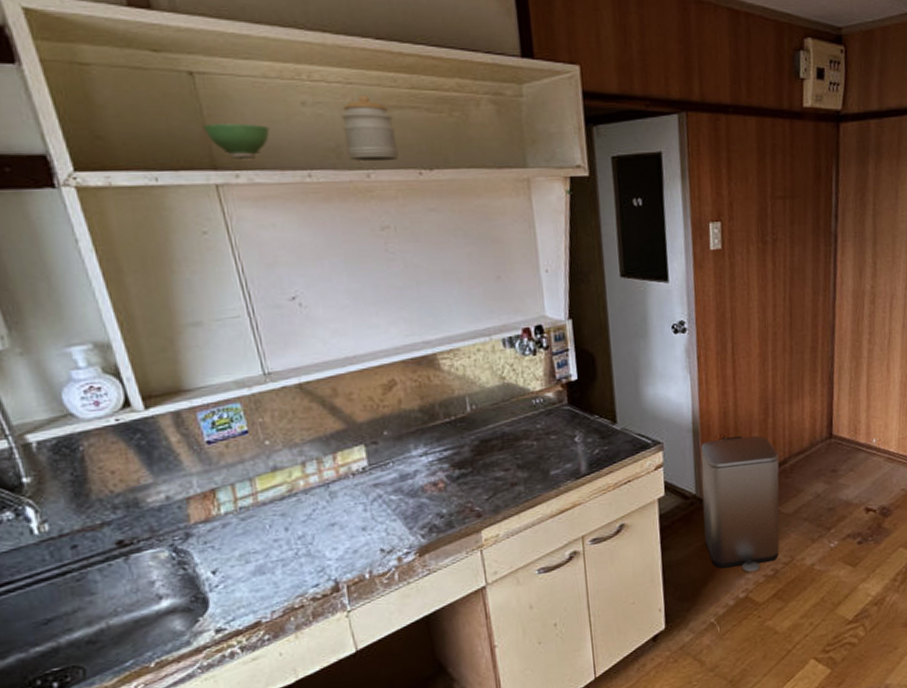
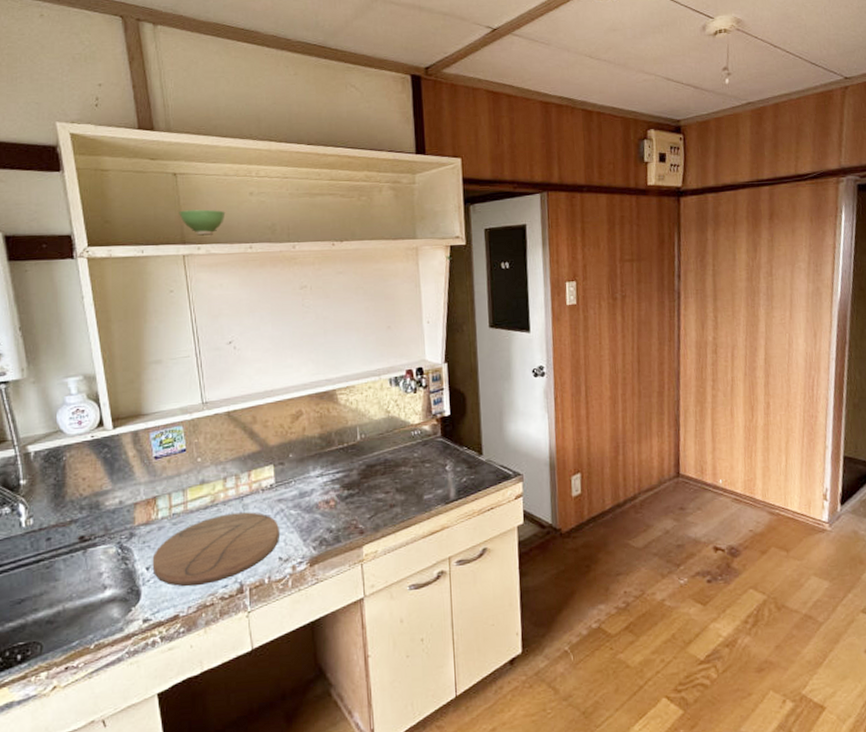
cutting board: none [218,500,379,590] -> present [152,512,279,586]
jar: present [340,95,399,162] -> none [277,186,318,236]
pedal bin: present [701,436,780,573] -> none [557,472,631,603]

